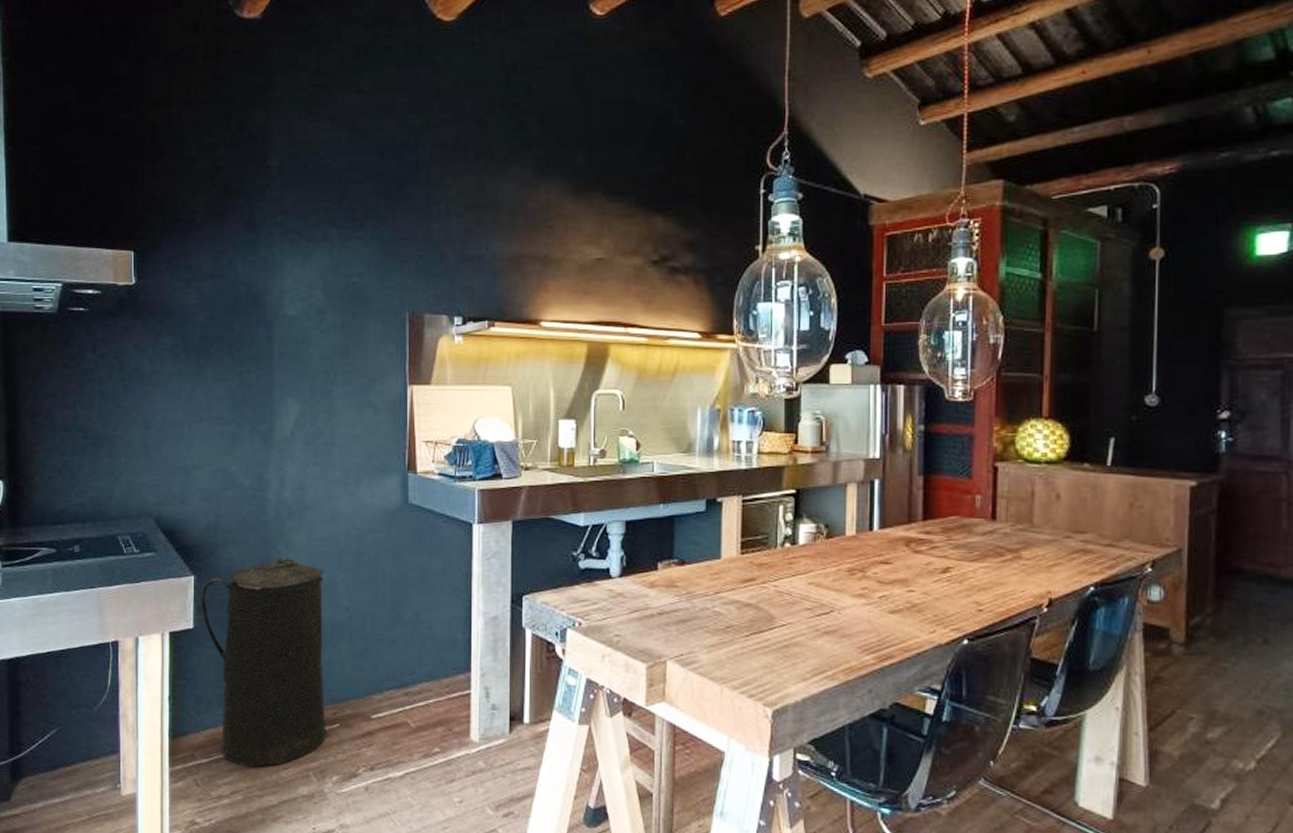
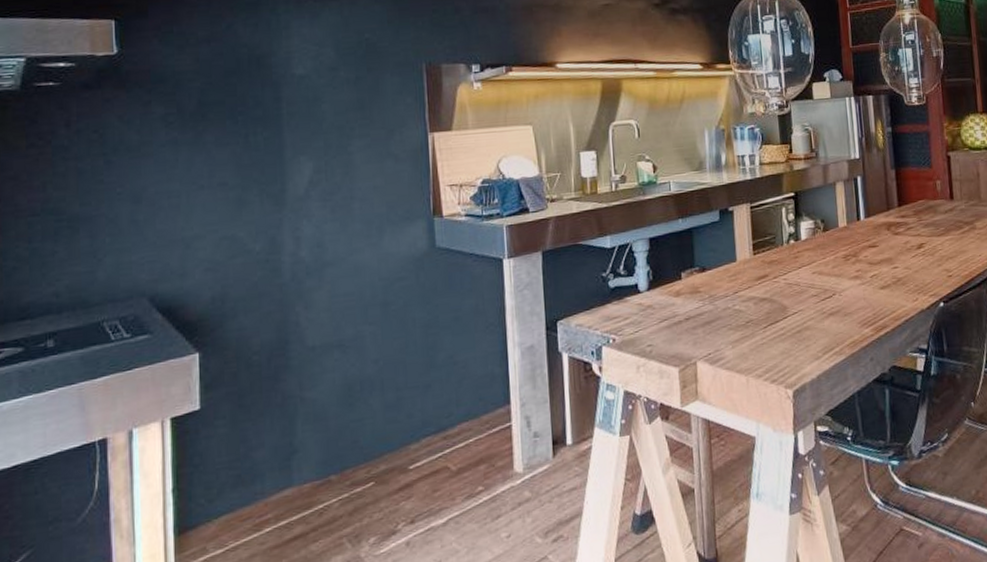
trash can: present [200,557,326,767] -> none [207,319,360,548]

